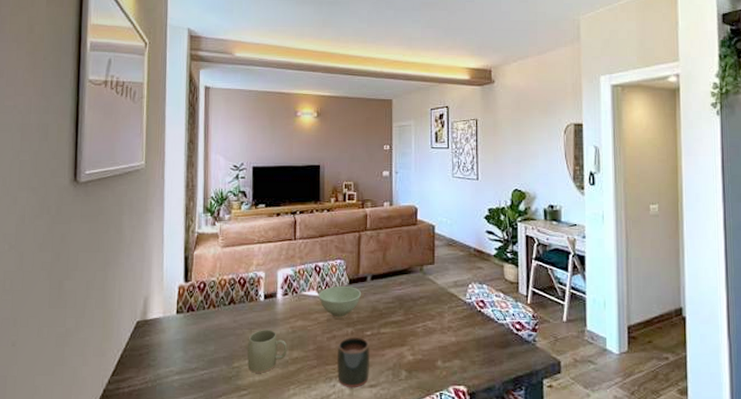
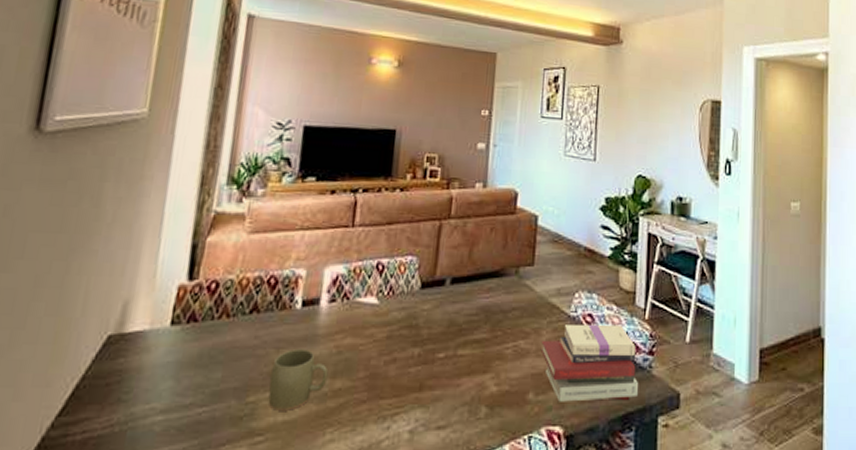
bowl: present [319,285,362,319] -> none [378,290,437,335]
mug: present [336,337,370,387] -> none [394,360,442,429]
books: none [444,308,526,368] -> present [540,324,639,402]

